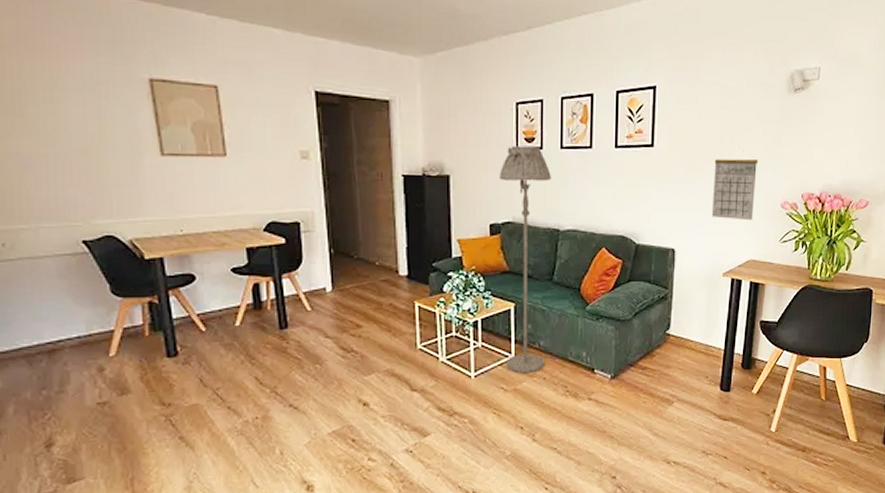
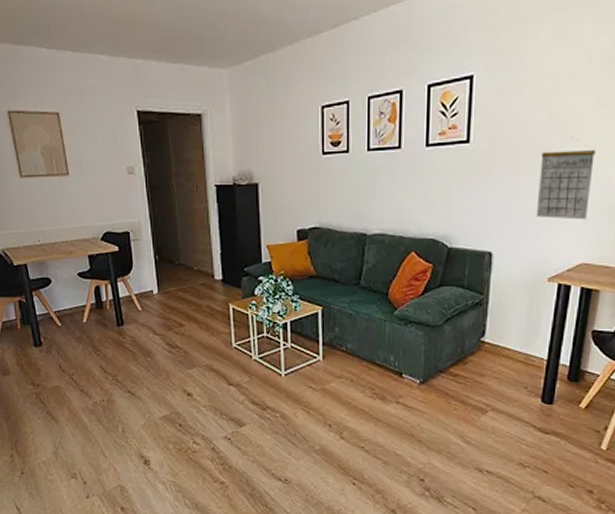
floor lamp: present [499,145,551,374] -> none [306,150,358,375]

